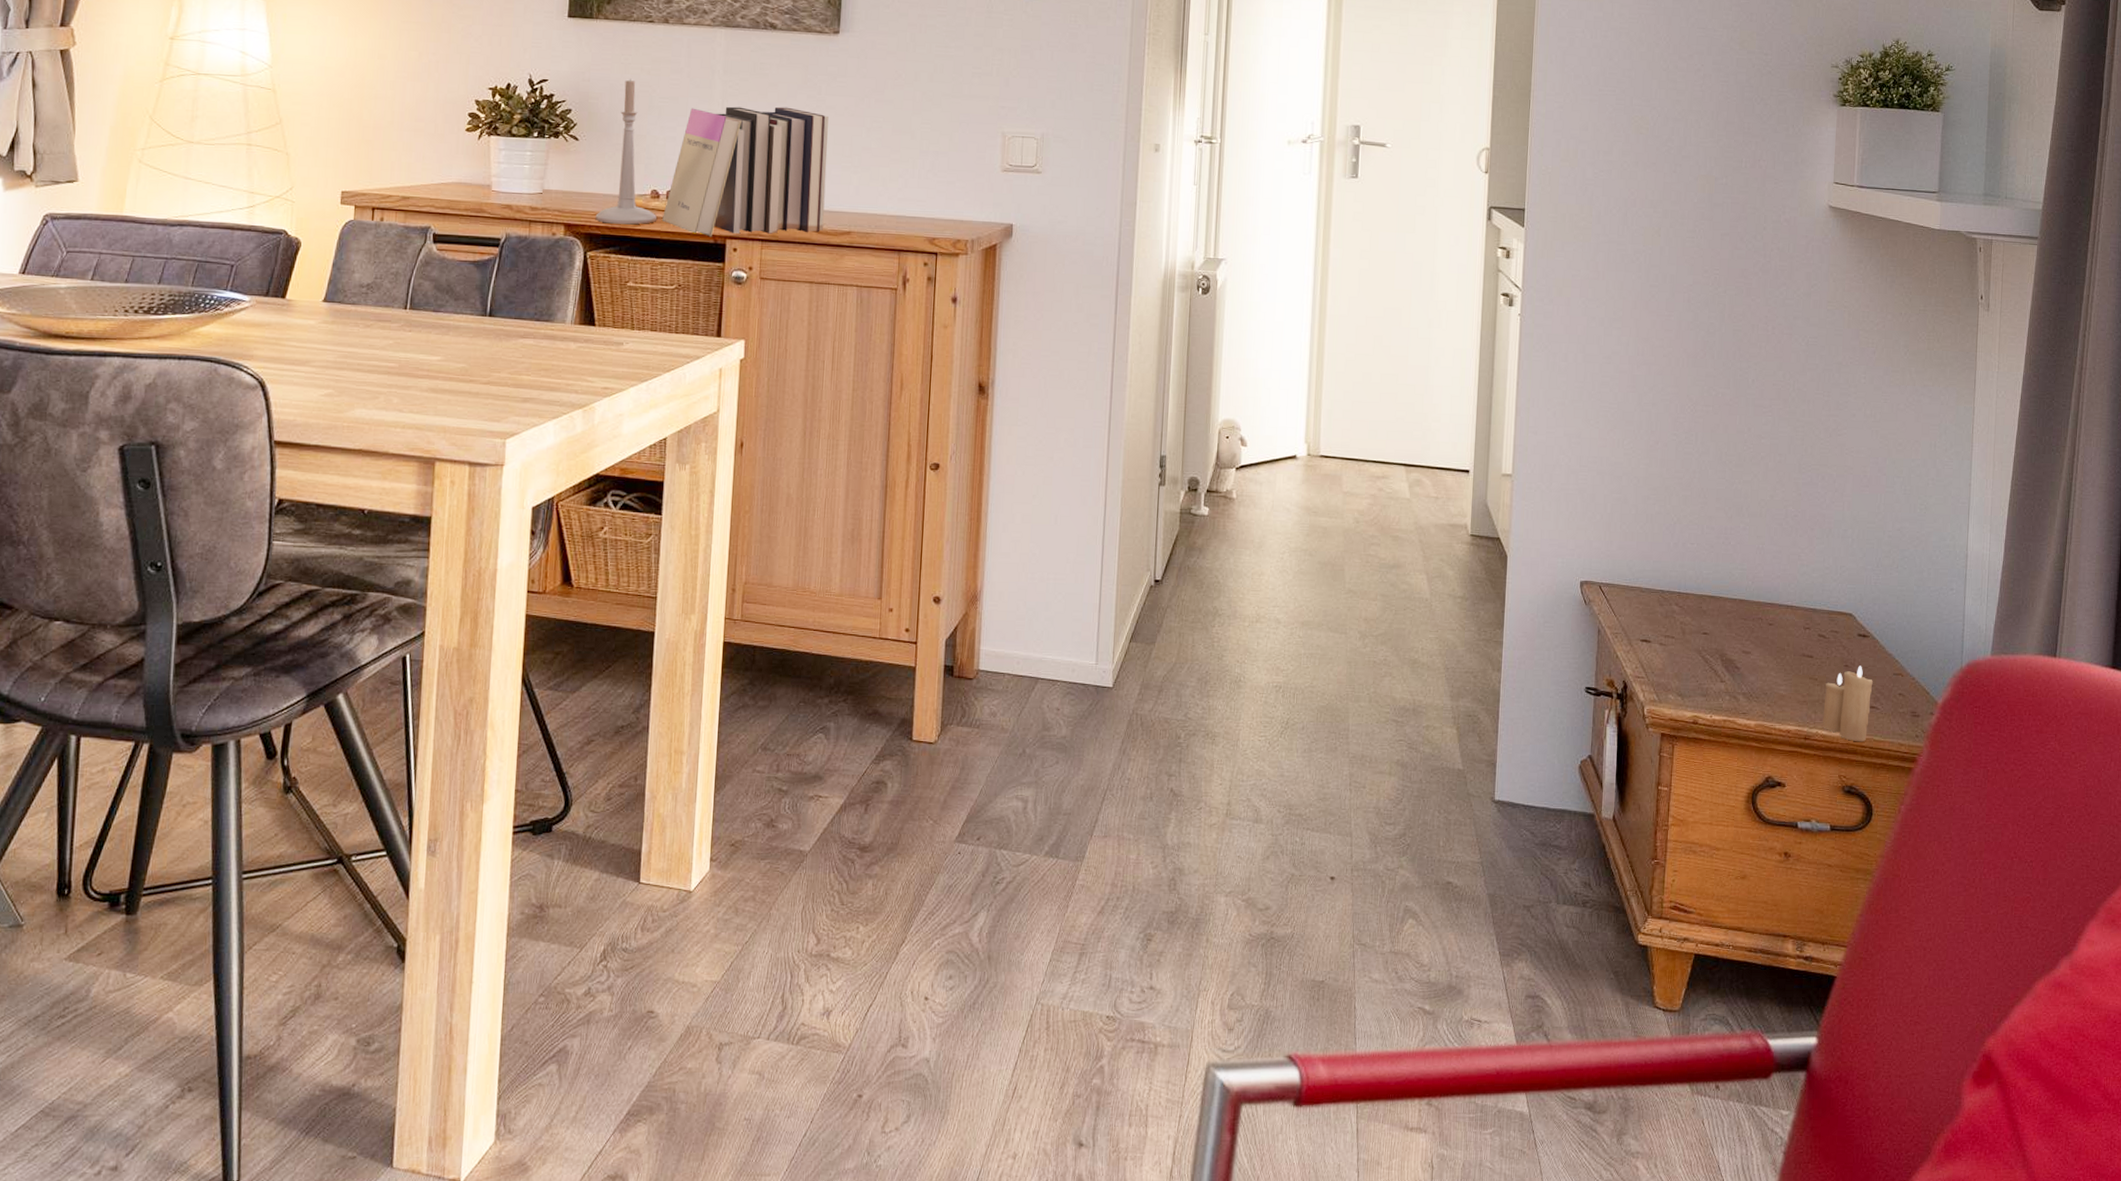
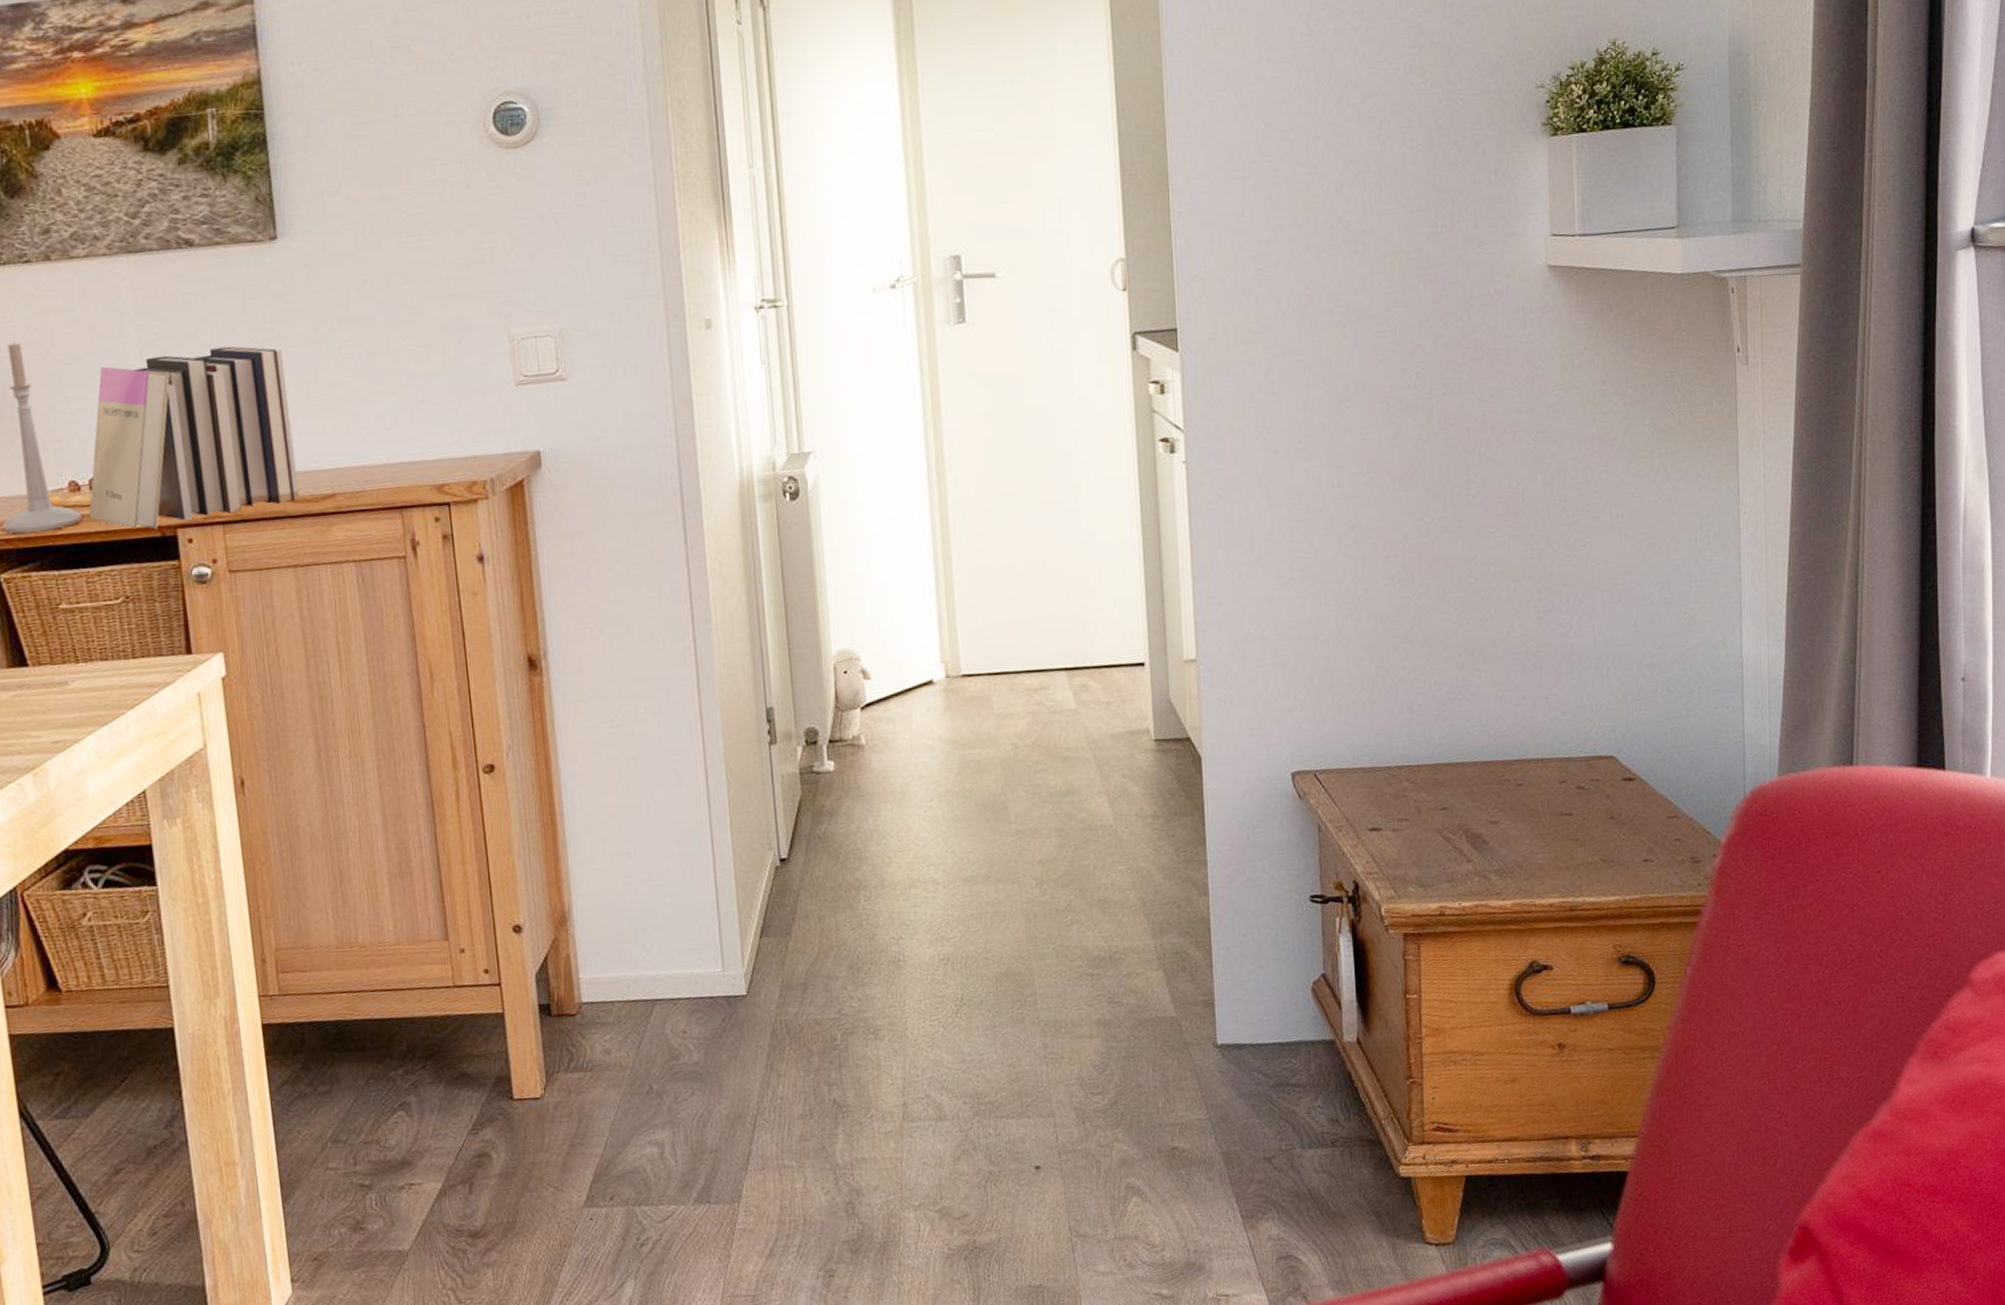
candle: present [1823,666,1873,741] -> none [1589,814,1645,904]

